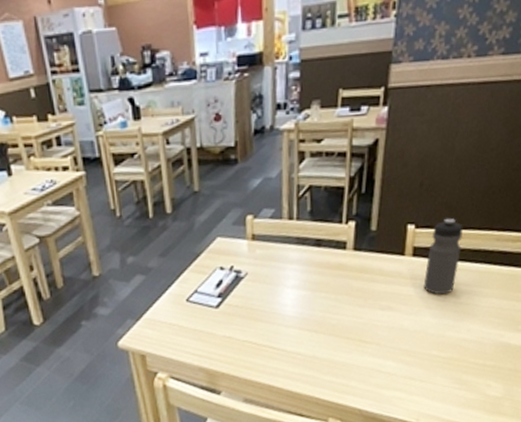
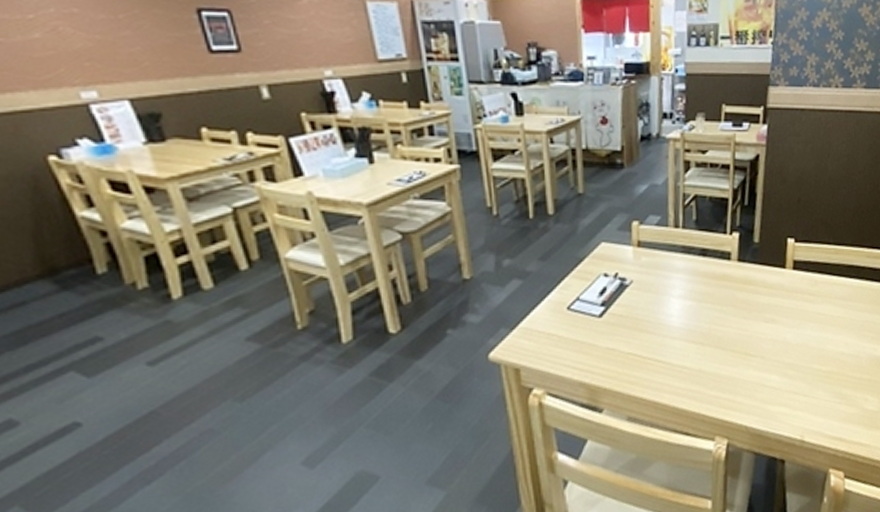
water bottle: present [423,218,463,295] -> none [804,233,838,308]

